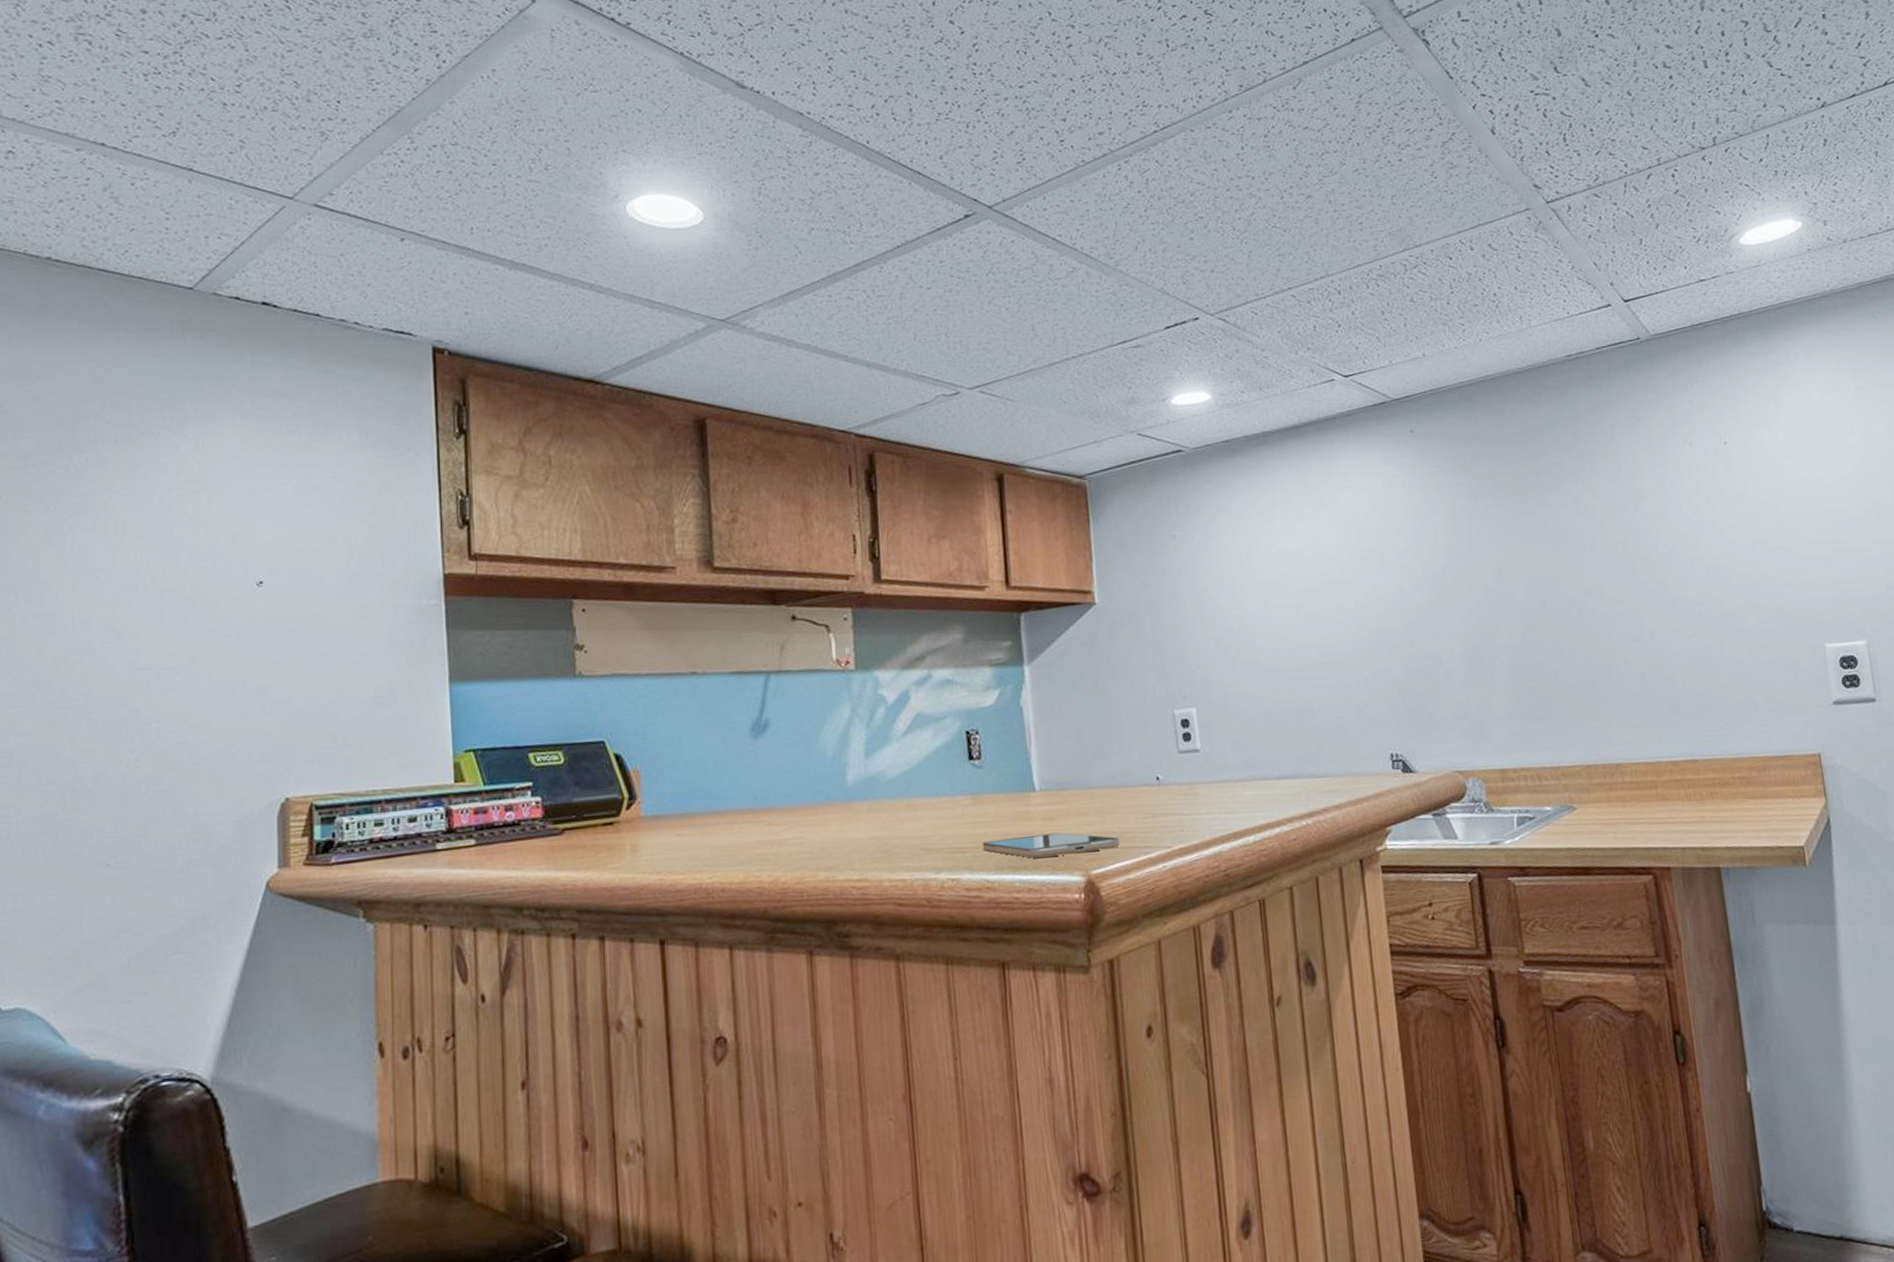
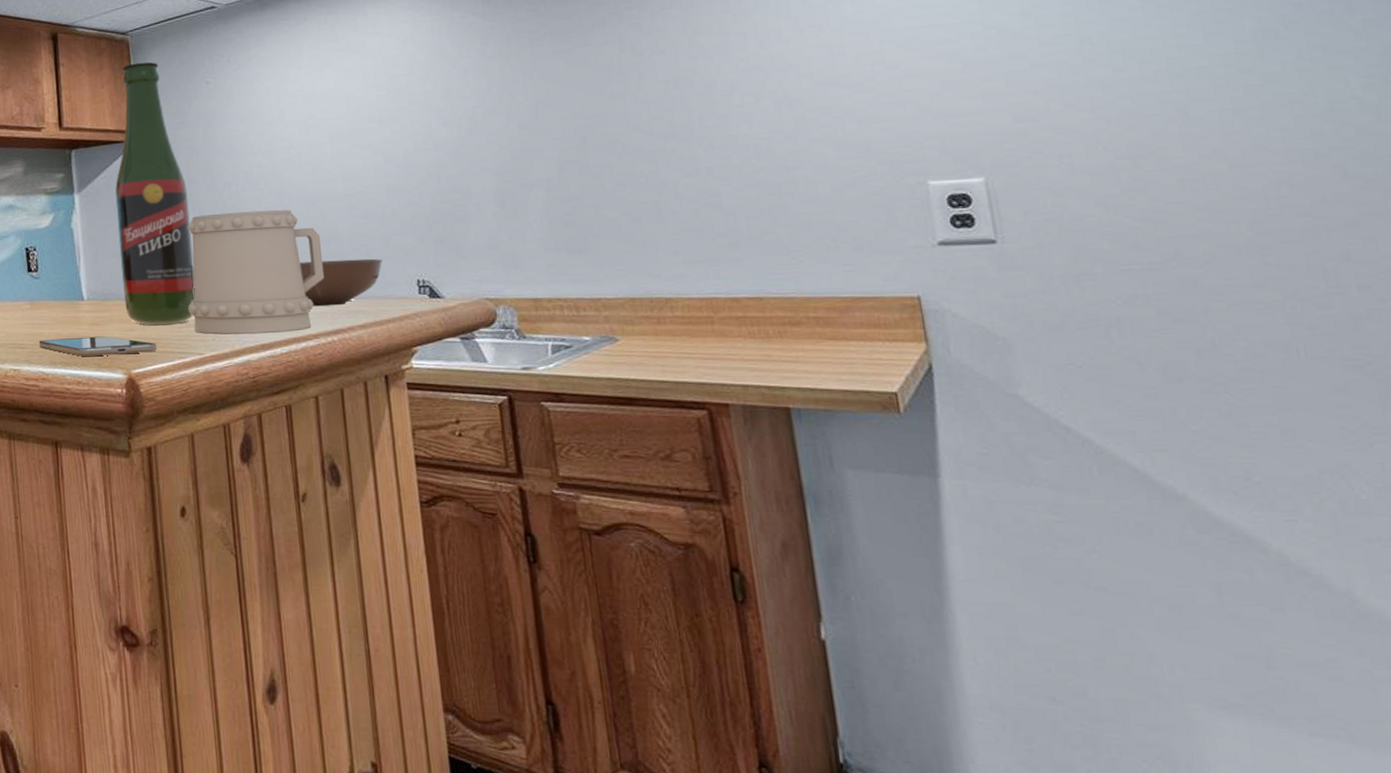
beer bottle: none [1071,511,1162,818] -> present [115,62,196,326]
beer mug: none [1153,680,1299,824] -> present [188,209,325,335]
bowl: none [1272,732,1357,788] -> present [299,258,383,307]

